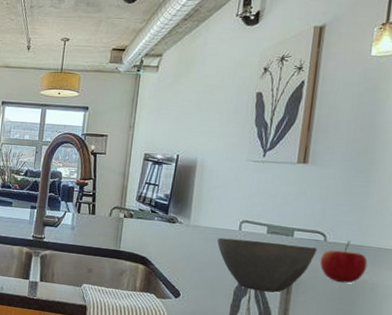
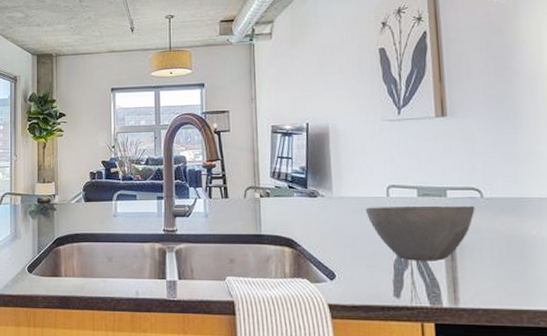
apple: present [319,240,368,284] -> none [480,194,533,241]

